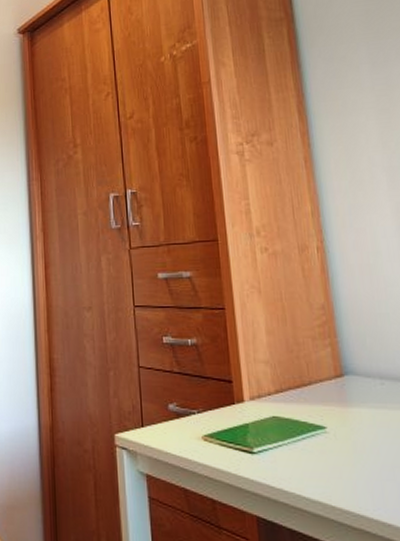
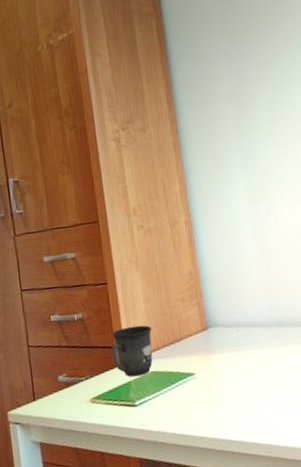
mug: none [227,360,275,419] -> present [111,325,153,377]

